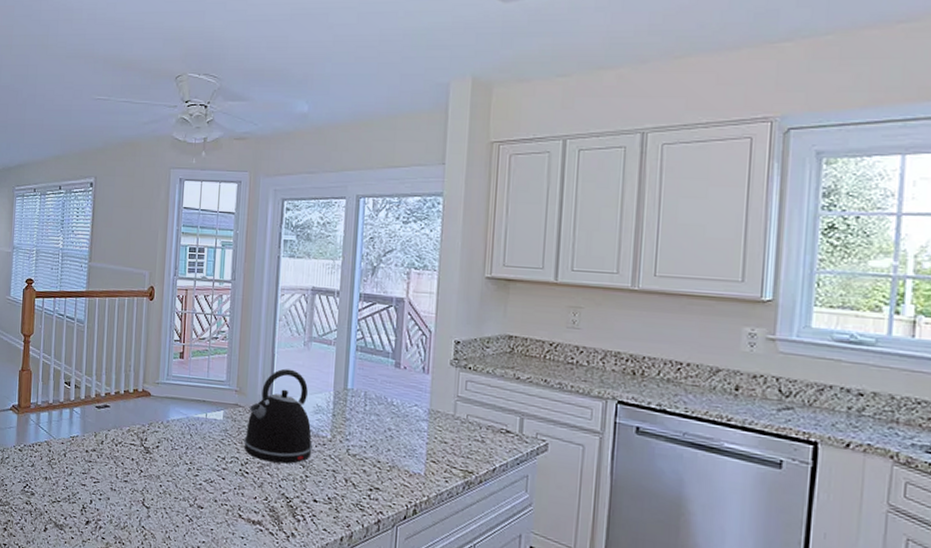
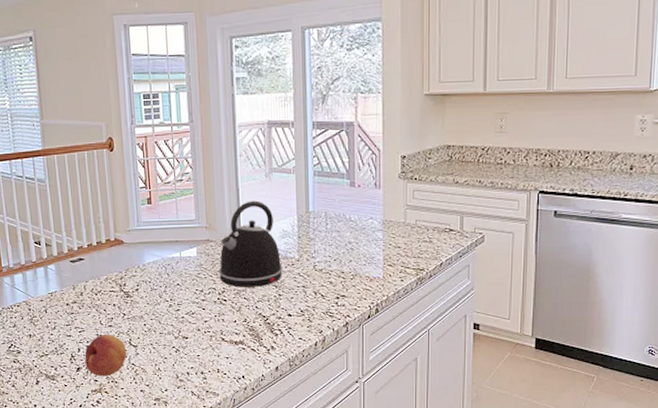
fruit: none [95,489,139,536] -> present [84,334,127,377]

